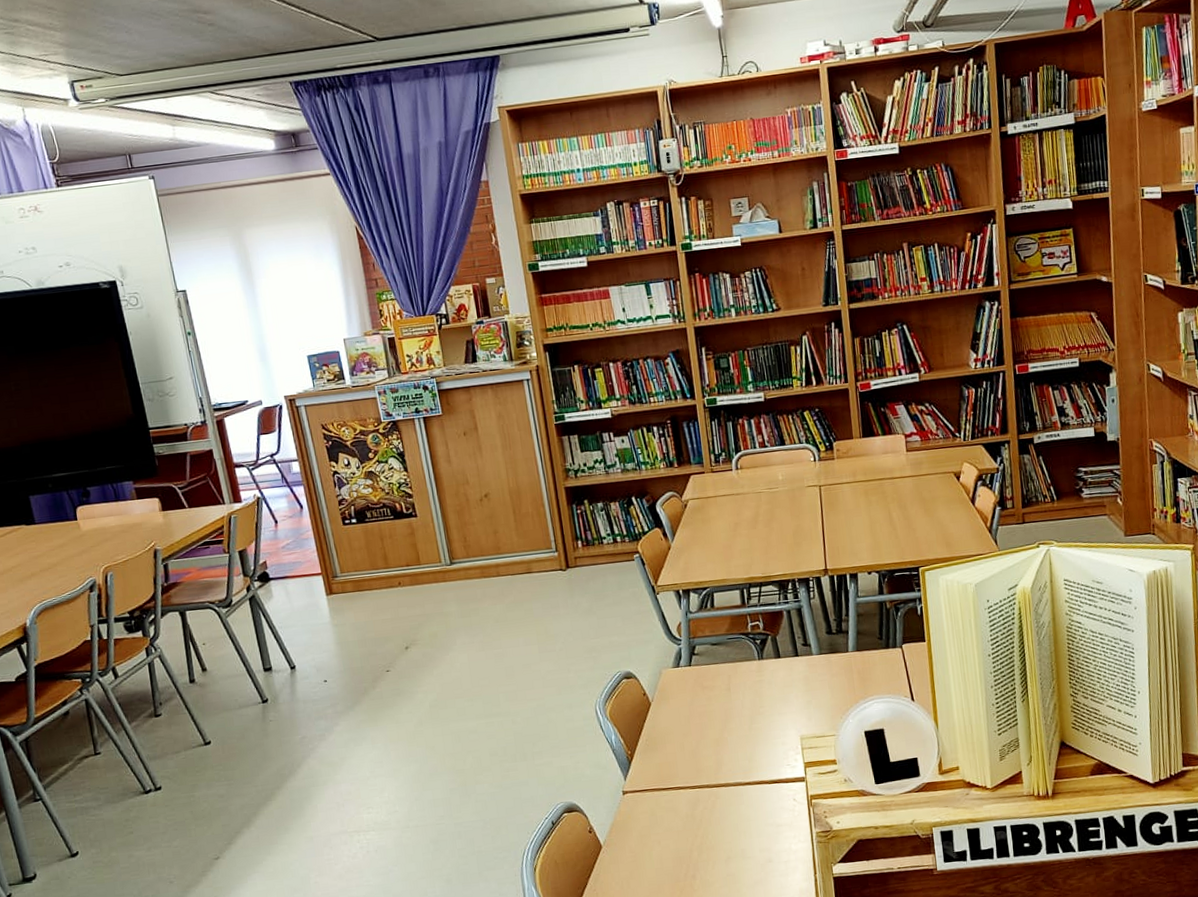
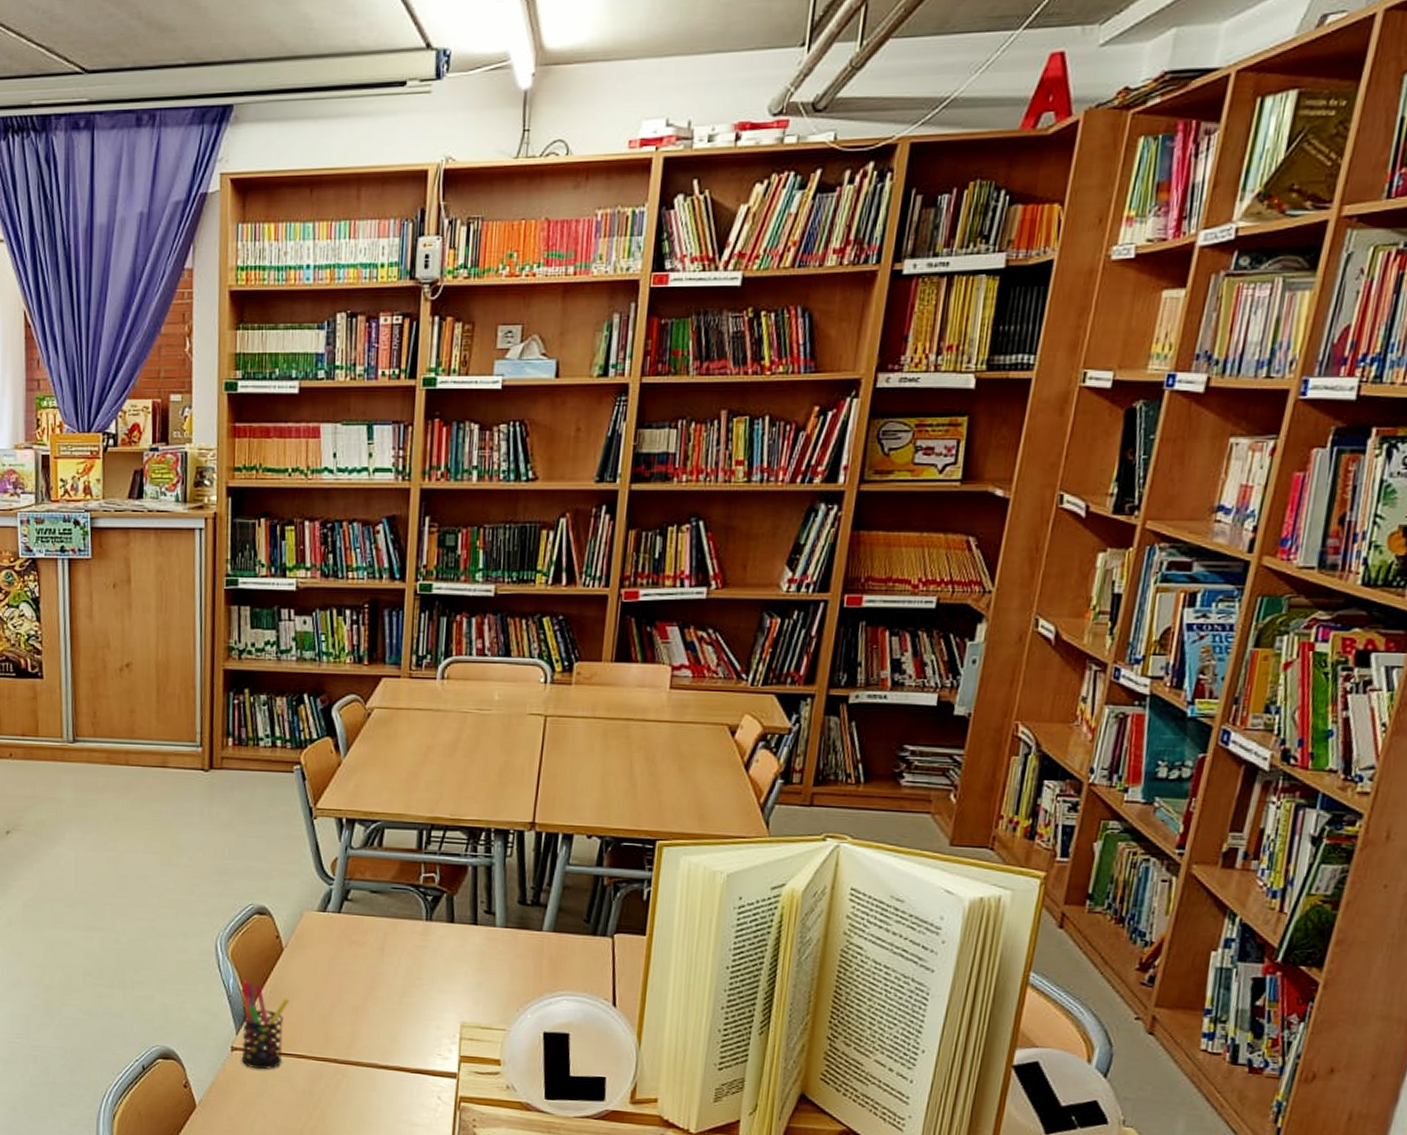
pen holder: none [622,735,666,806] -> present [241,981,290,1070]

